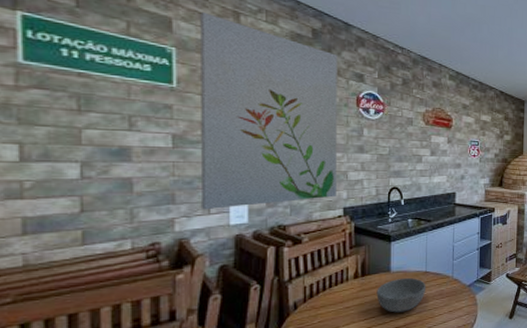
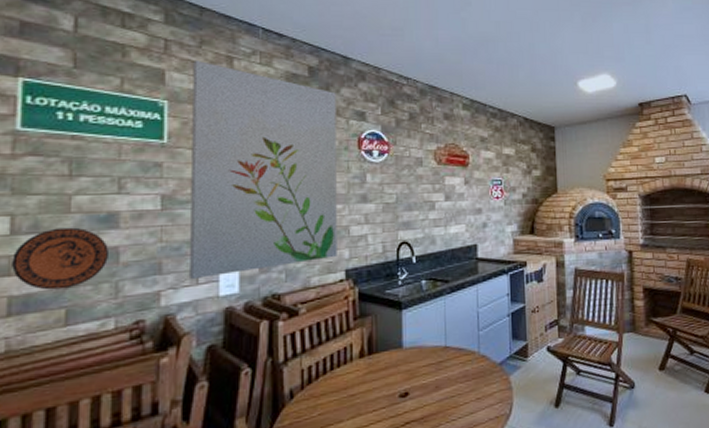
decorative plate: none [24,158,122,213] -> present [12,227,108,290]
bowl: present [376,277,427,313] -> none [386,354,447,402]

